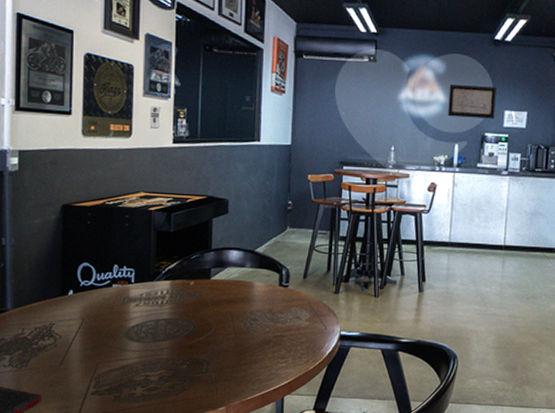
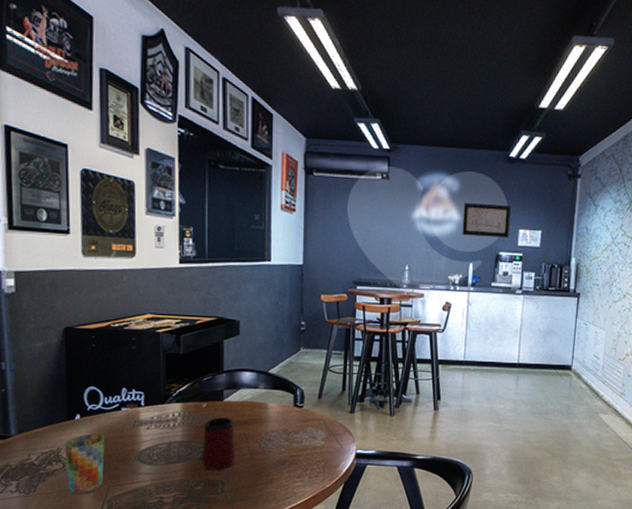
cup: none [57,310,95,371] -> present [65,434,105,495]
mug: none [188,295,221,349] -> present [202,416,236,471]

